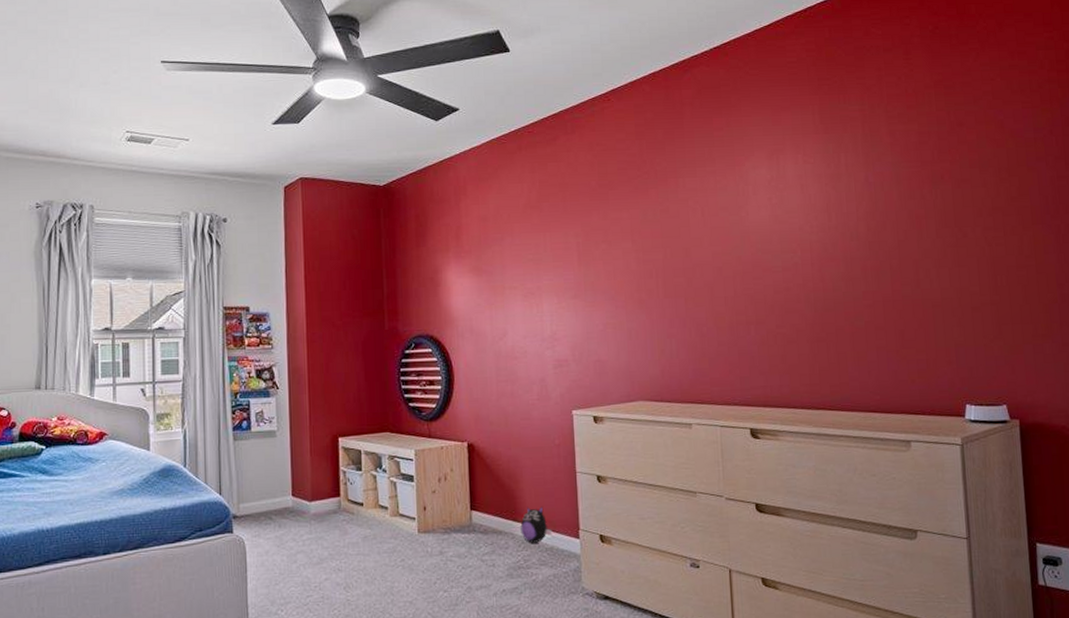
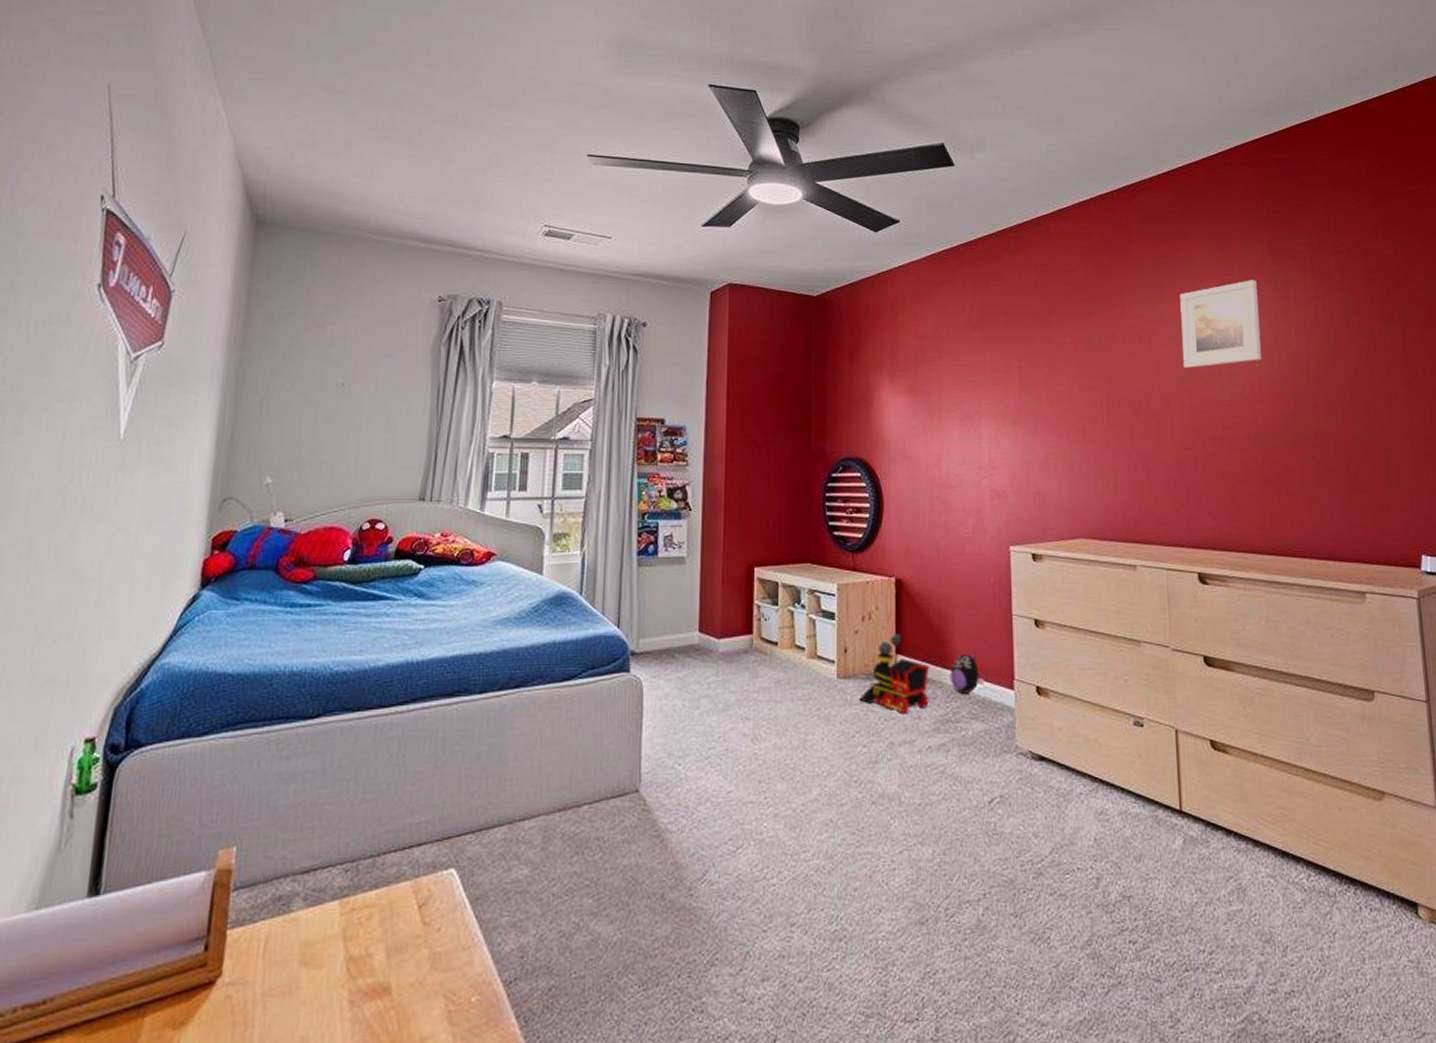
toy train: none [439,492,502,563] -> present [859,634,930,714]
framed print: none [732,148,812,237] -> present [1180,280,1261,368]

